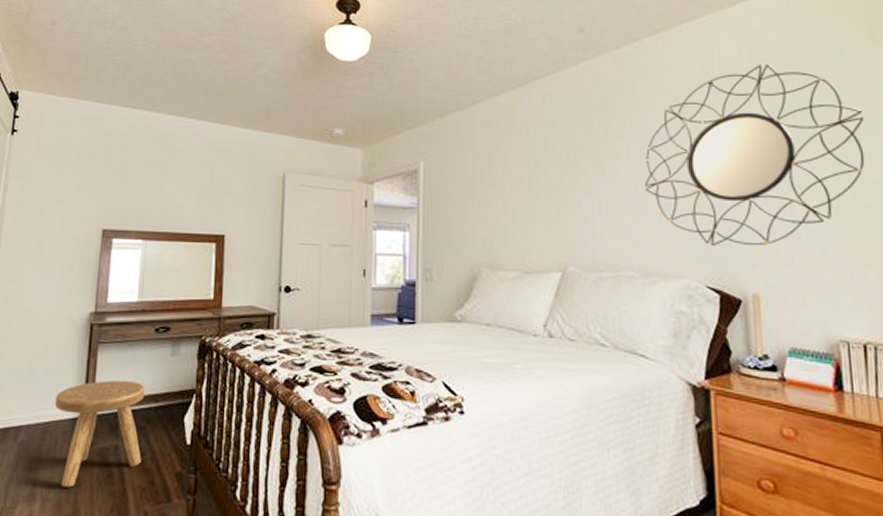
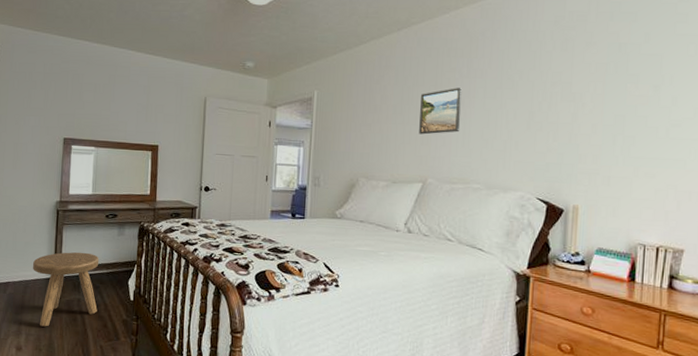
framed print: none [551,153,603,211] -> present [419,88,462,135]
home mirror: present [644,65,865,246] -> none [495,16,687,168]

